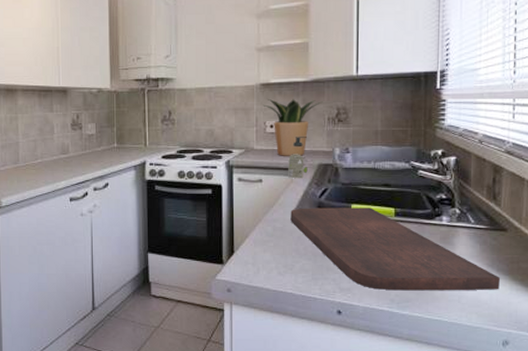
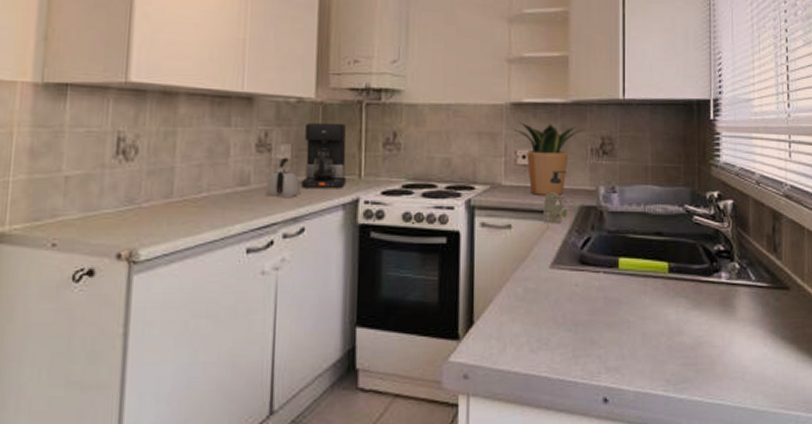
kettle: none [80,133,104,162] -> present [265,157,301,198]
coffee maker: none [104,106,136,155] -> present [301,122,347,189]
cutting board: present [290,207,501,291] -> none [546,261,786,368]

